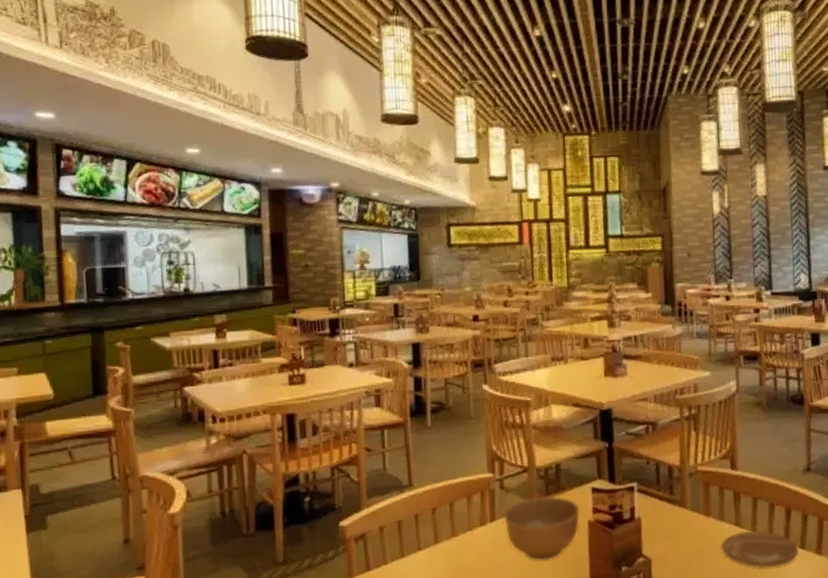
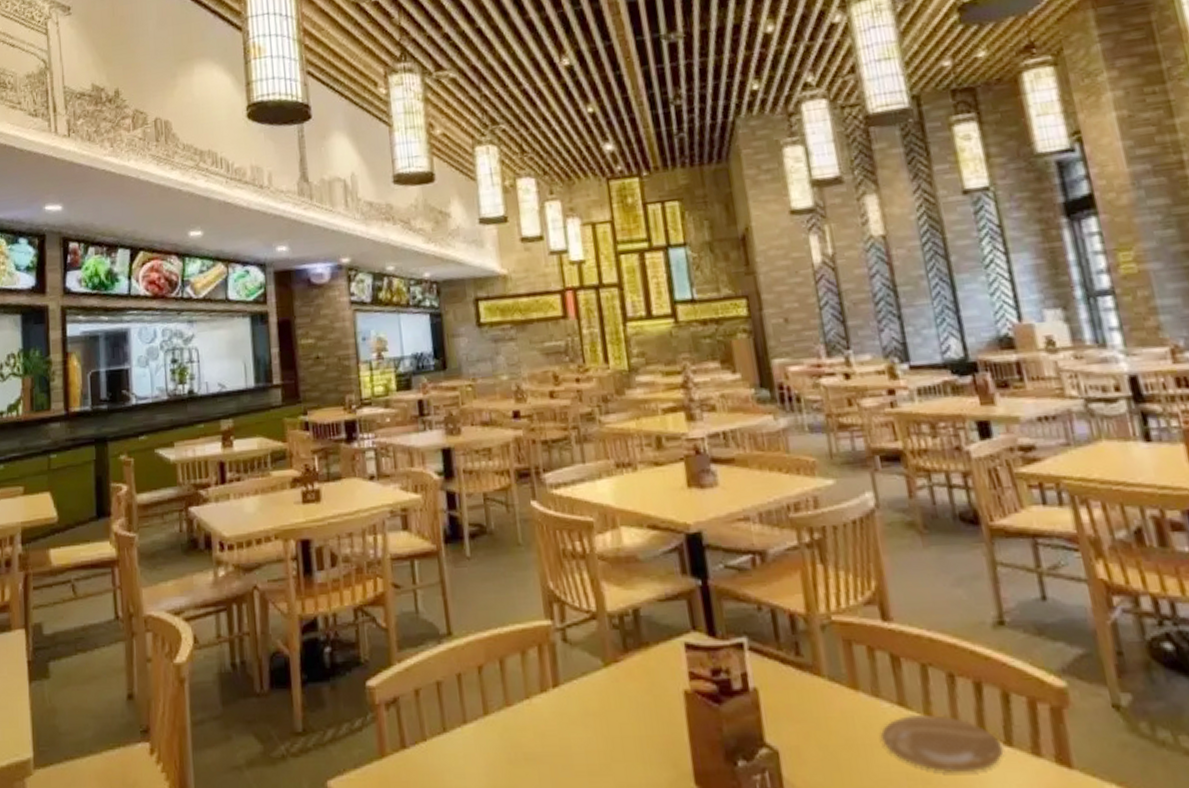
bowl: present [504,496,580,560] -> none [569,653,672,744]

